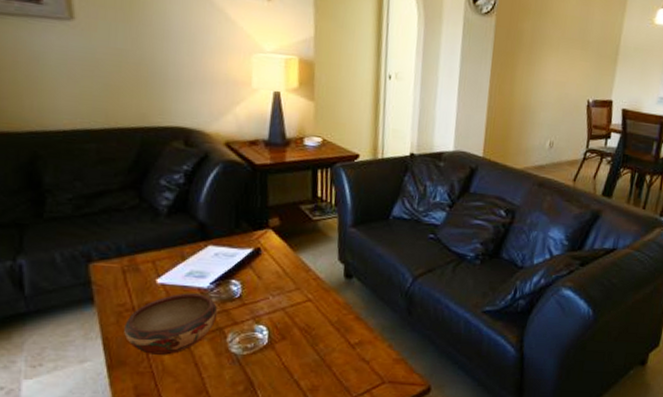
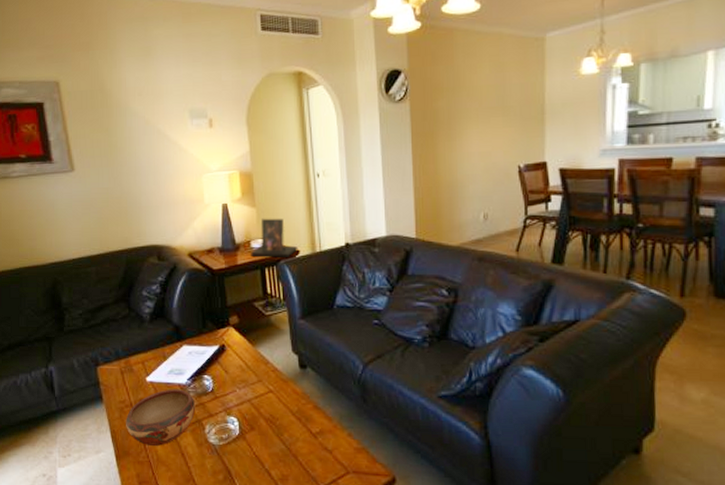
photo frame: none [303,114,359,161] -> present [251,218,298,258]

